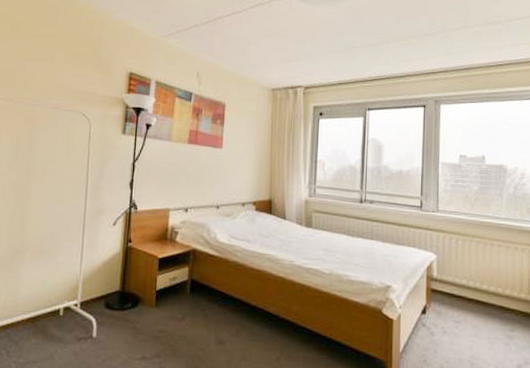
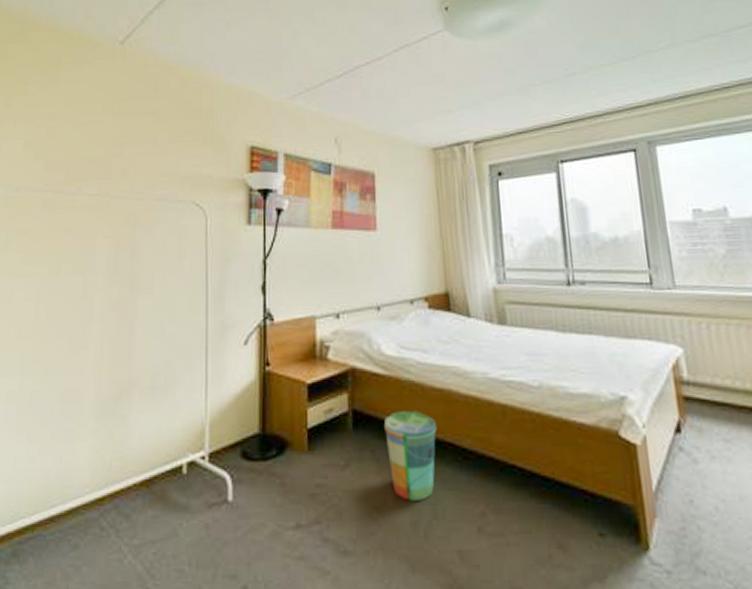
trash can: none [213,283,252,347] -> present [384,411,437,501]

